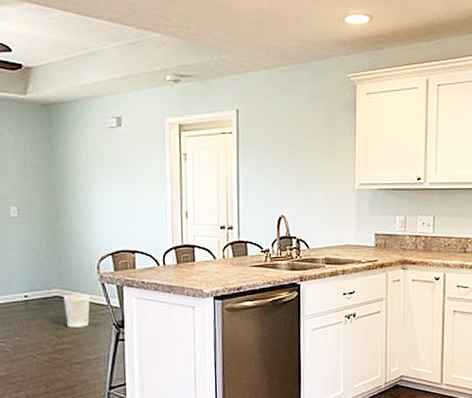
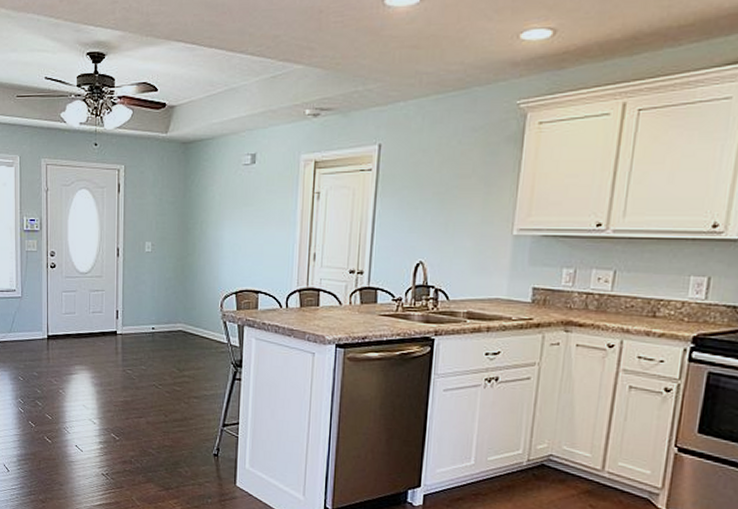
wastebasket: present [63,293,90,328] -> none [186,329,212,363]

